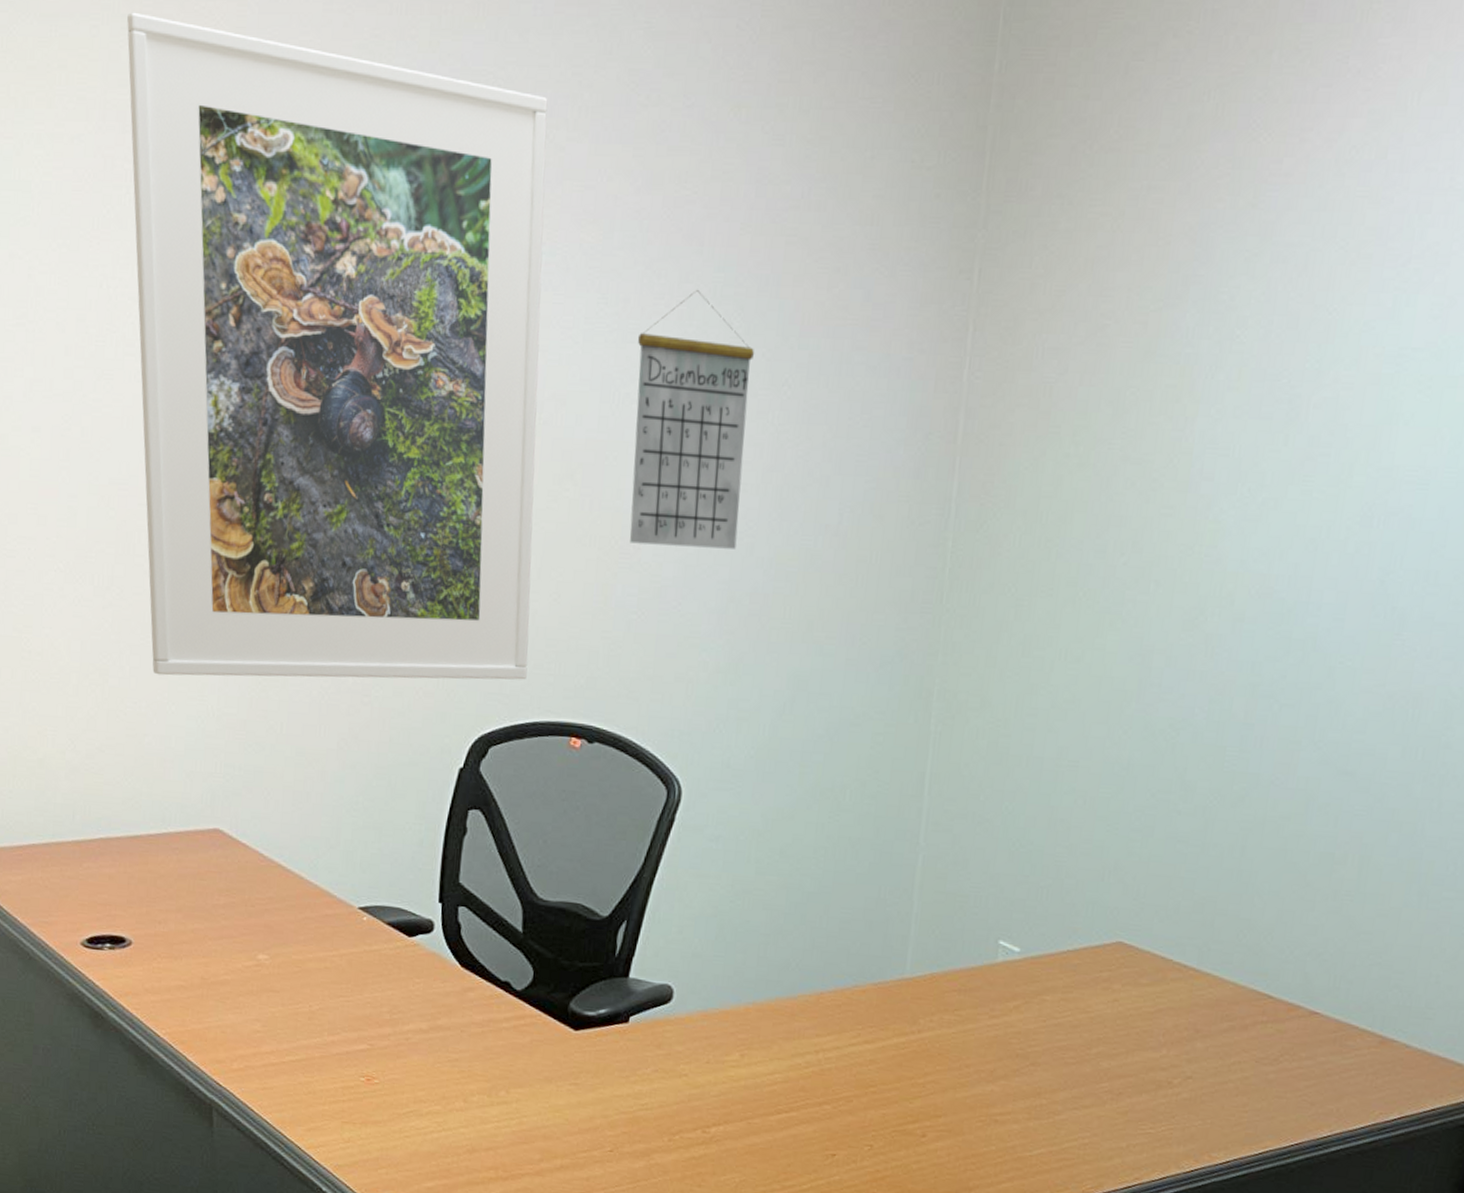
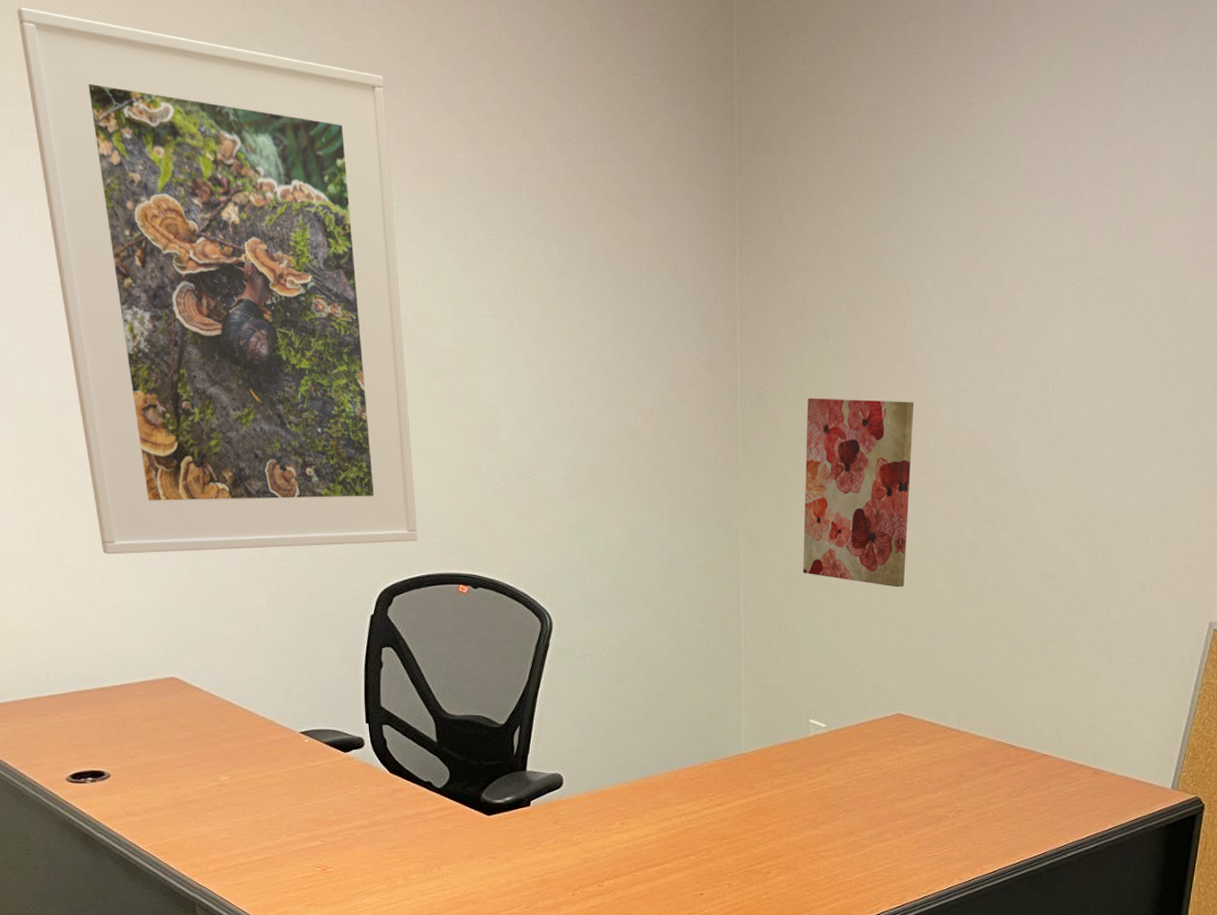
calendar: present [630,289,755,549] -> none [477,226,574,430]
wall art: none [1011,520,1185,776] -> present [803,397,914,588]

